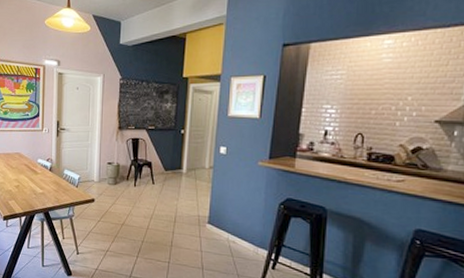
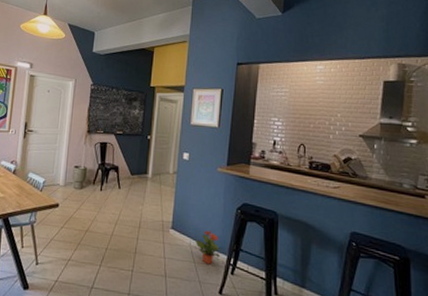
potted plant: none [233,226,263,259] -> present [195,231,223,265]

